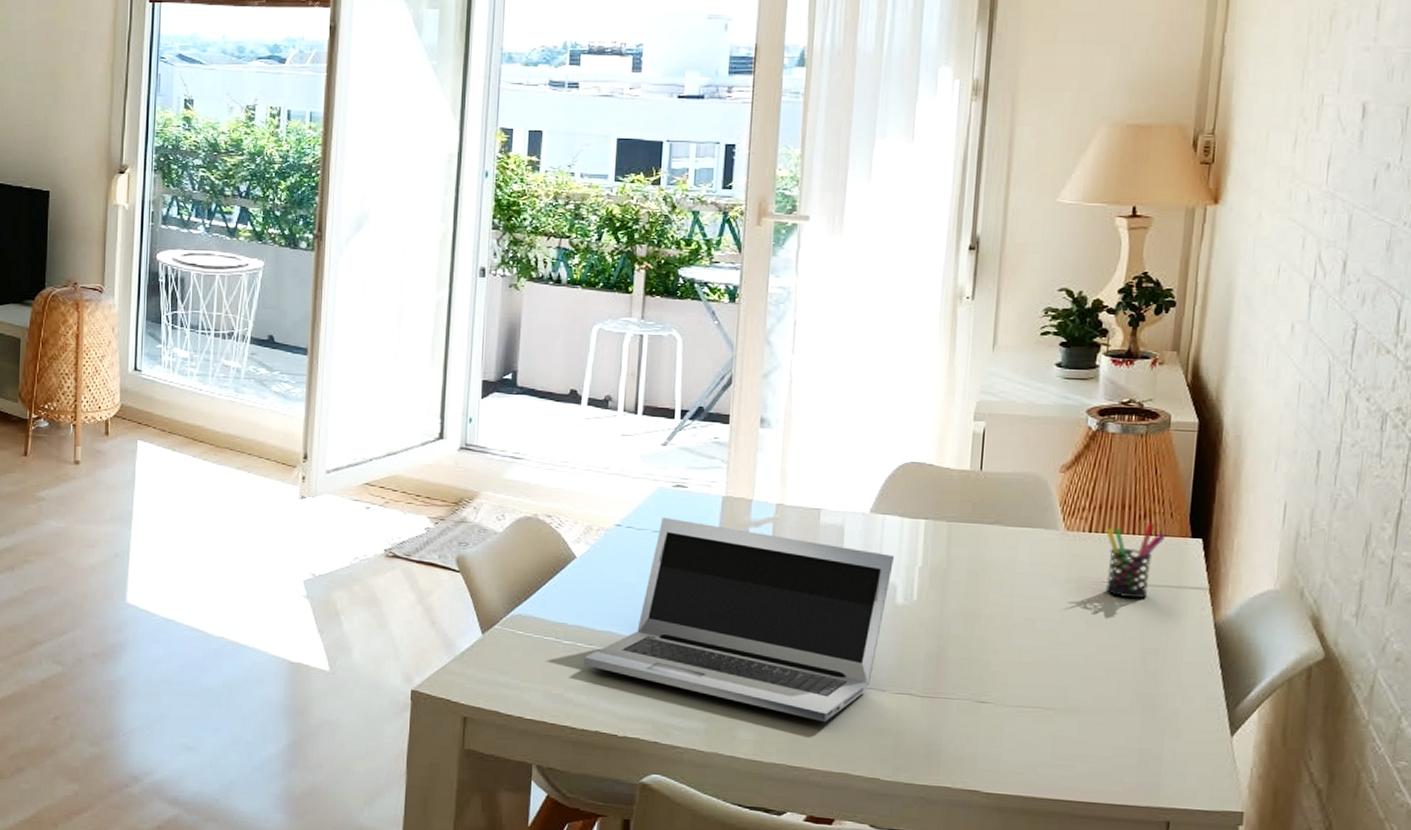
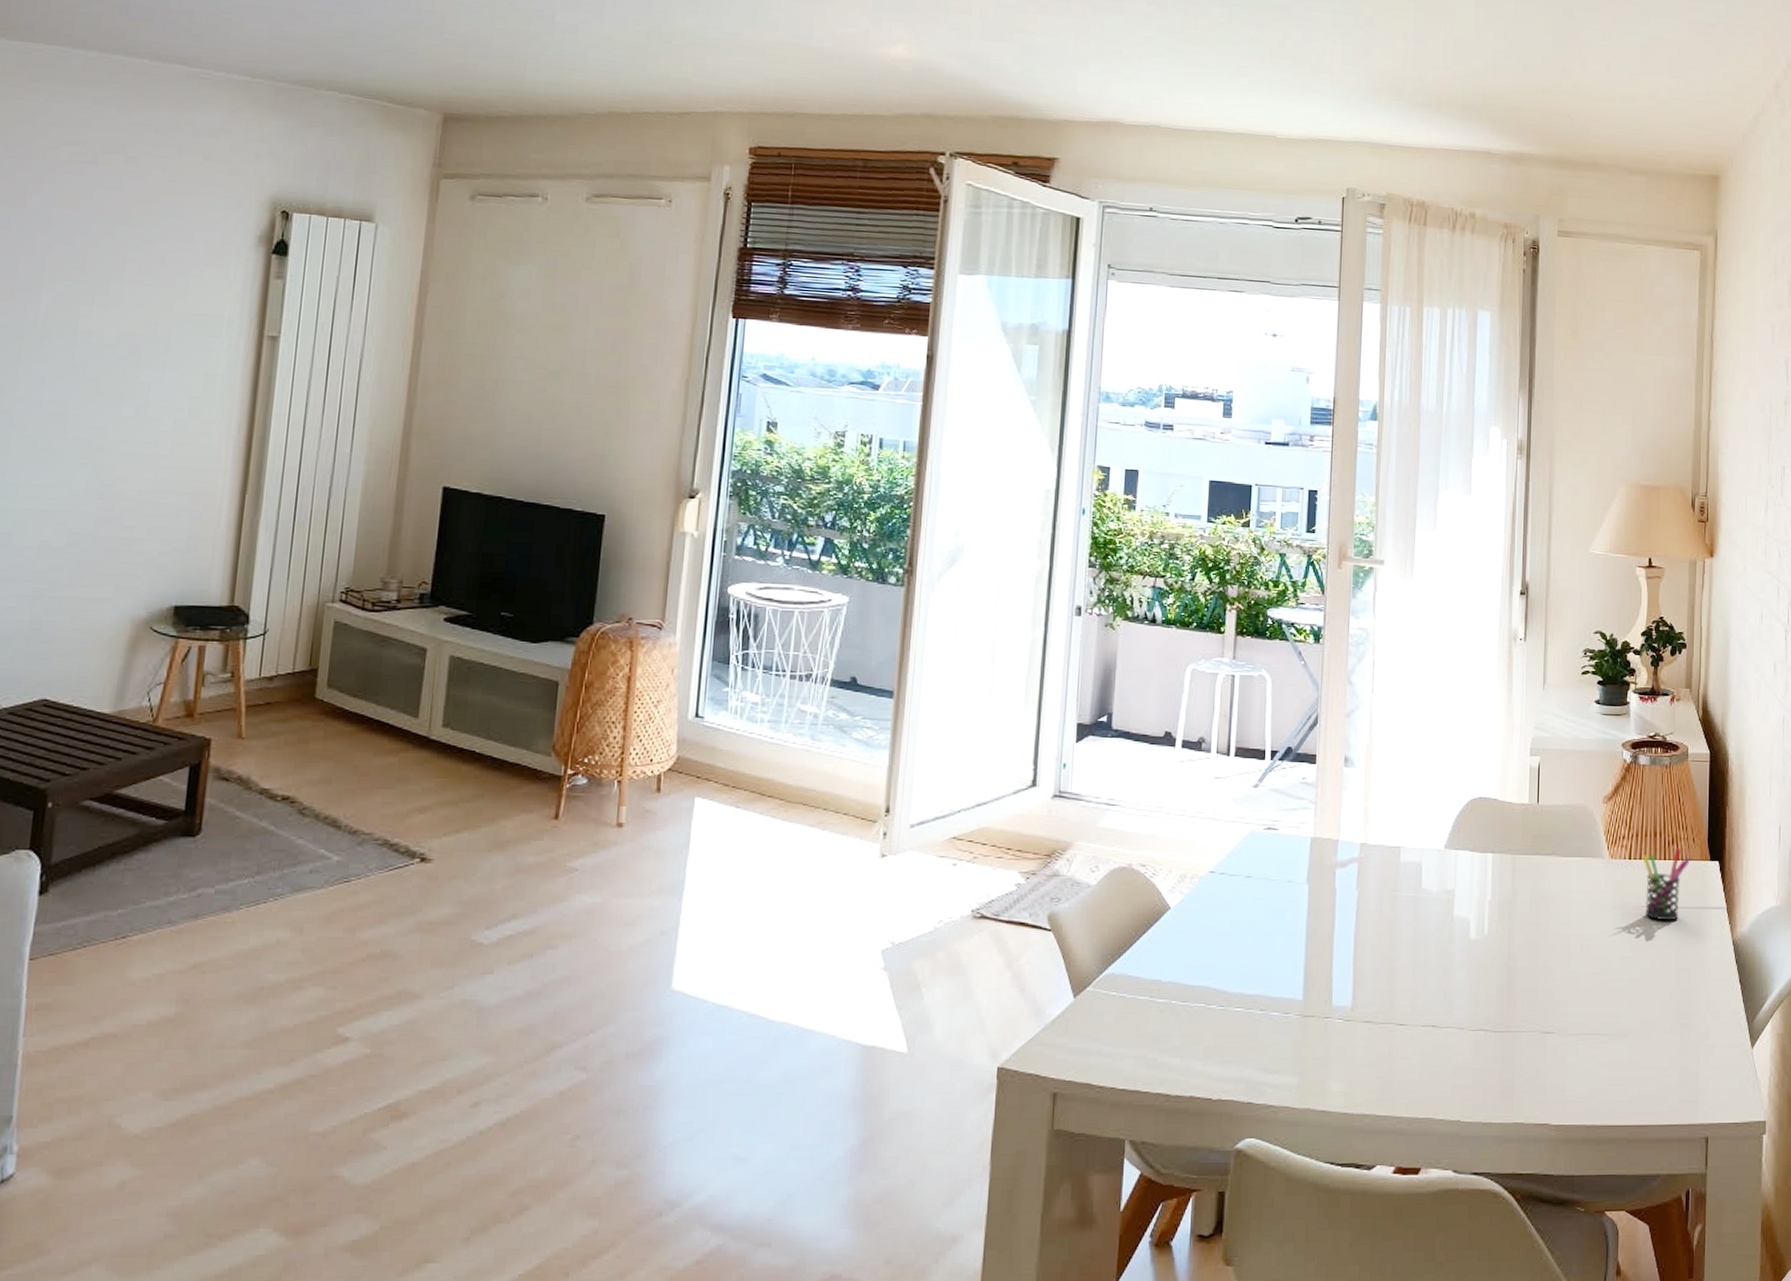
laptop: present [583,516,894,723] -> none [1177,861,1466,1067]

